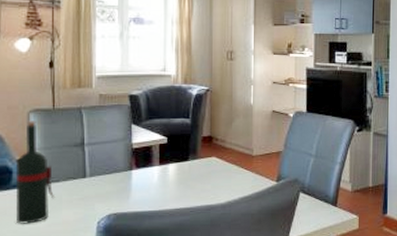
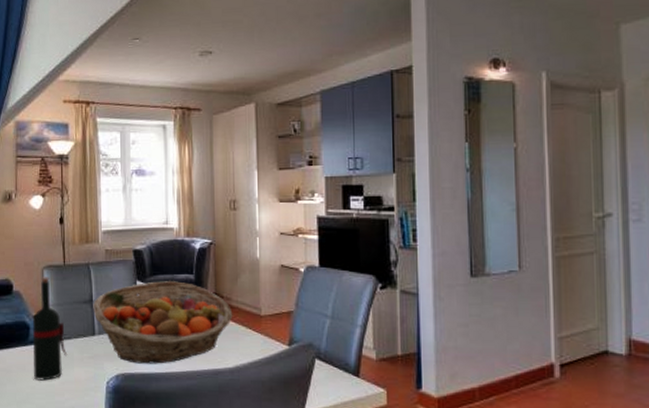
fruit basket: none [84,125,227,203] -> present [93,281,233,364]

